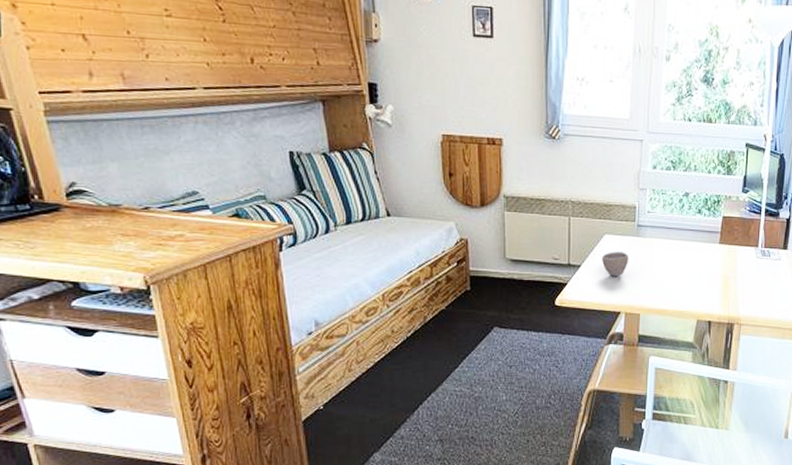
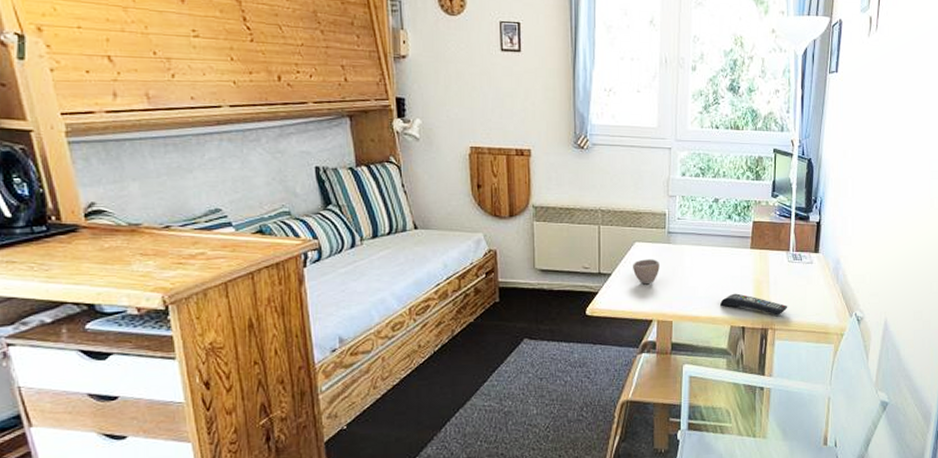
remote control: none [688,288,755,311] -> present [720,293,788,316]

